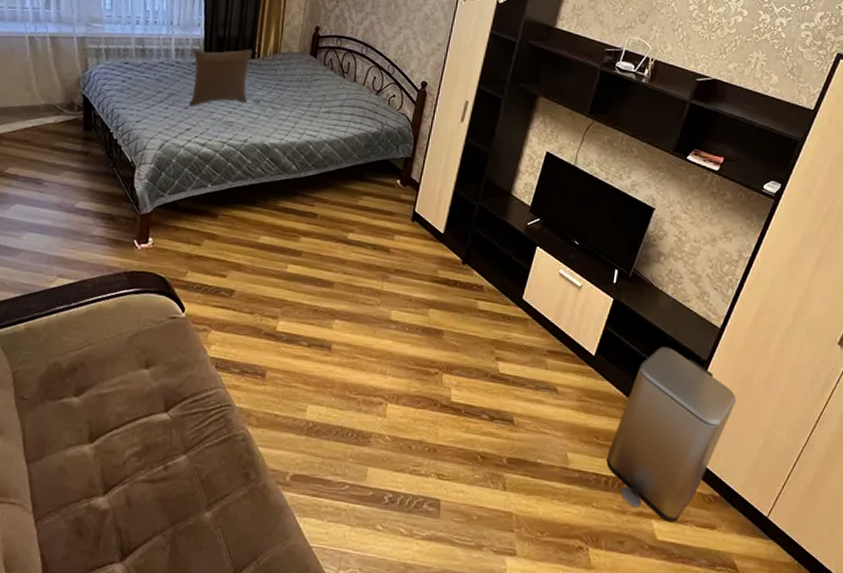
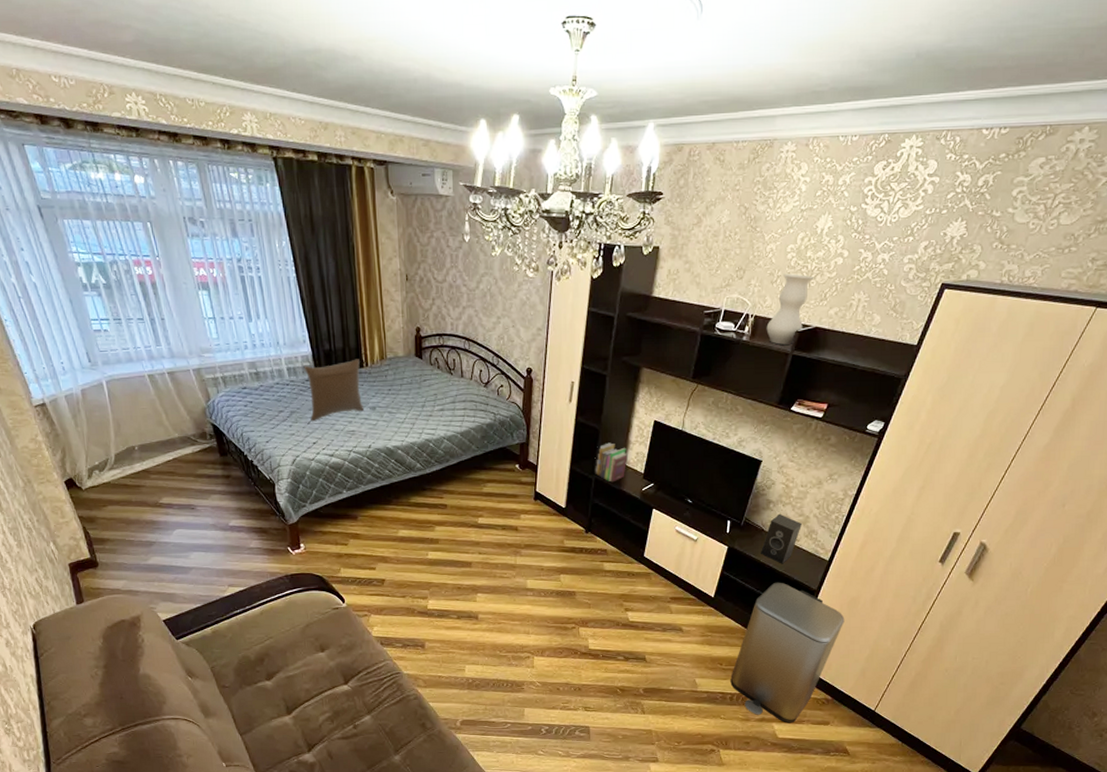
books: none [477,169,516,212] -> present [592,442,628,483]
speaker: none [648,268,693,326] -> present [761,513,802,564]
vase: none [665,23,716,93] -> present [766,273,815,345]

